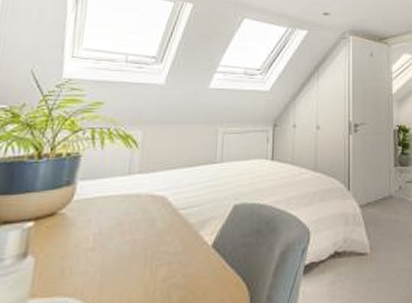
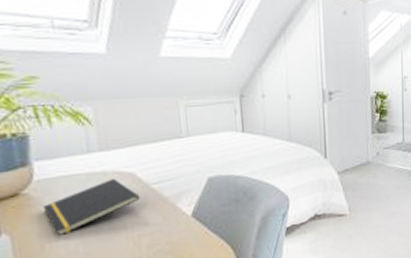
notepad: none [73,202,167,262] -> present [42,179,141,237]

